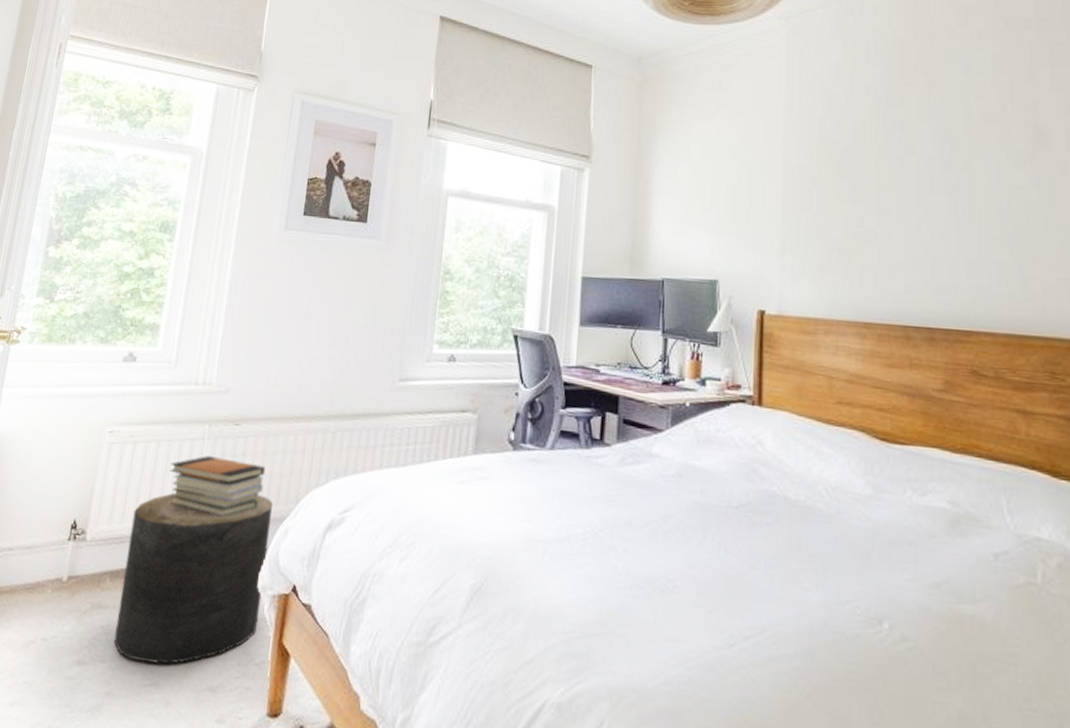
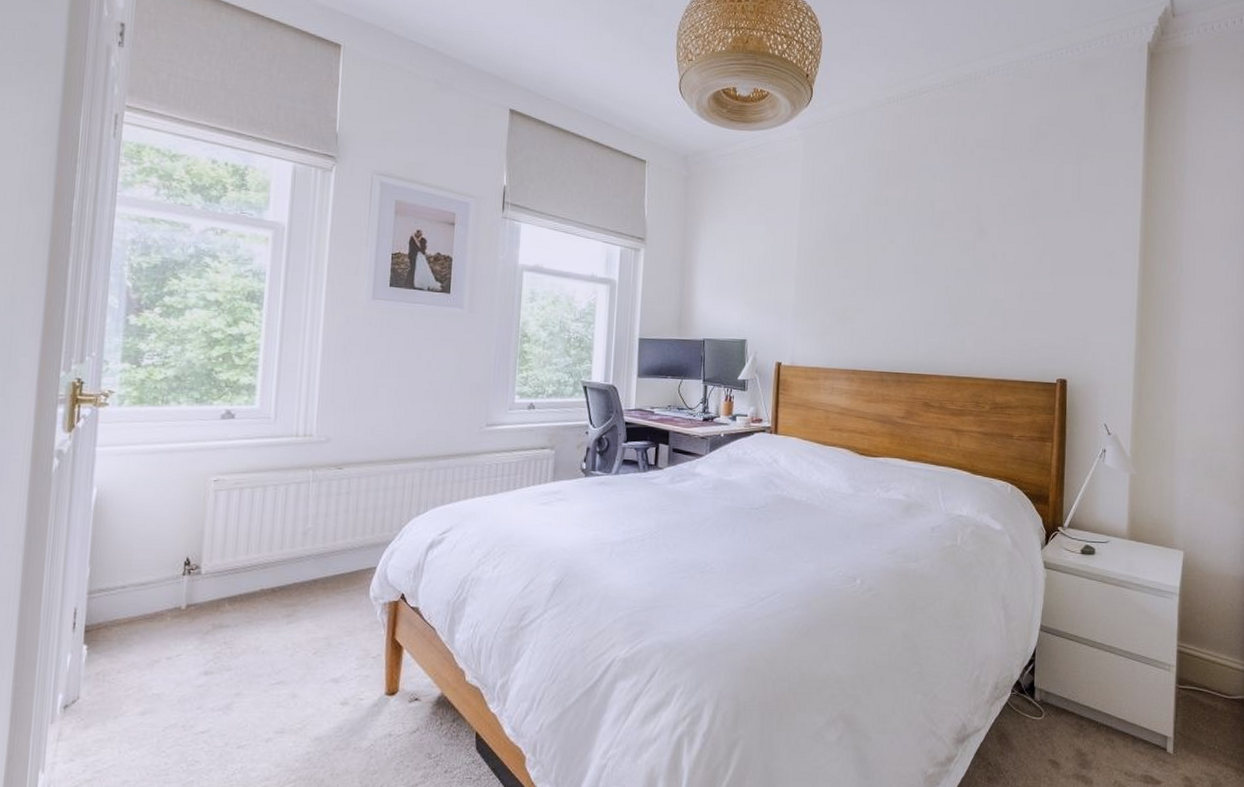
stool: present [113,492,273,665] -> none [238,525,378,667]
book stack: present [169,456,266,517] -> none [278,496,370,545]

